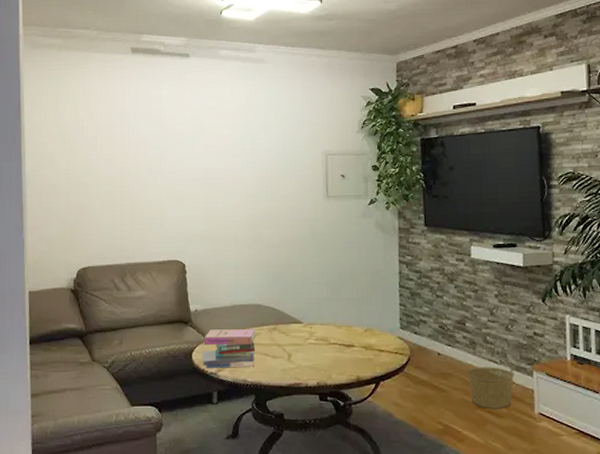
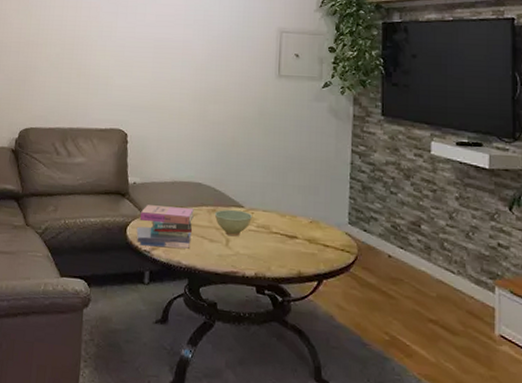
bowl: none [275,326,312,351] -> present [214,209,253,237]
basket: present [467,367,514,409] -> none [420,275,473,325]

